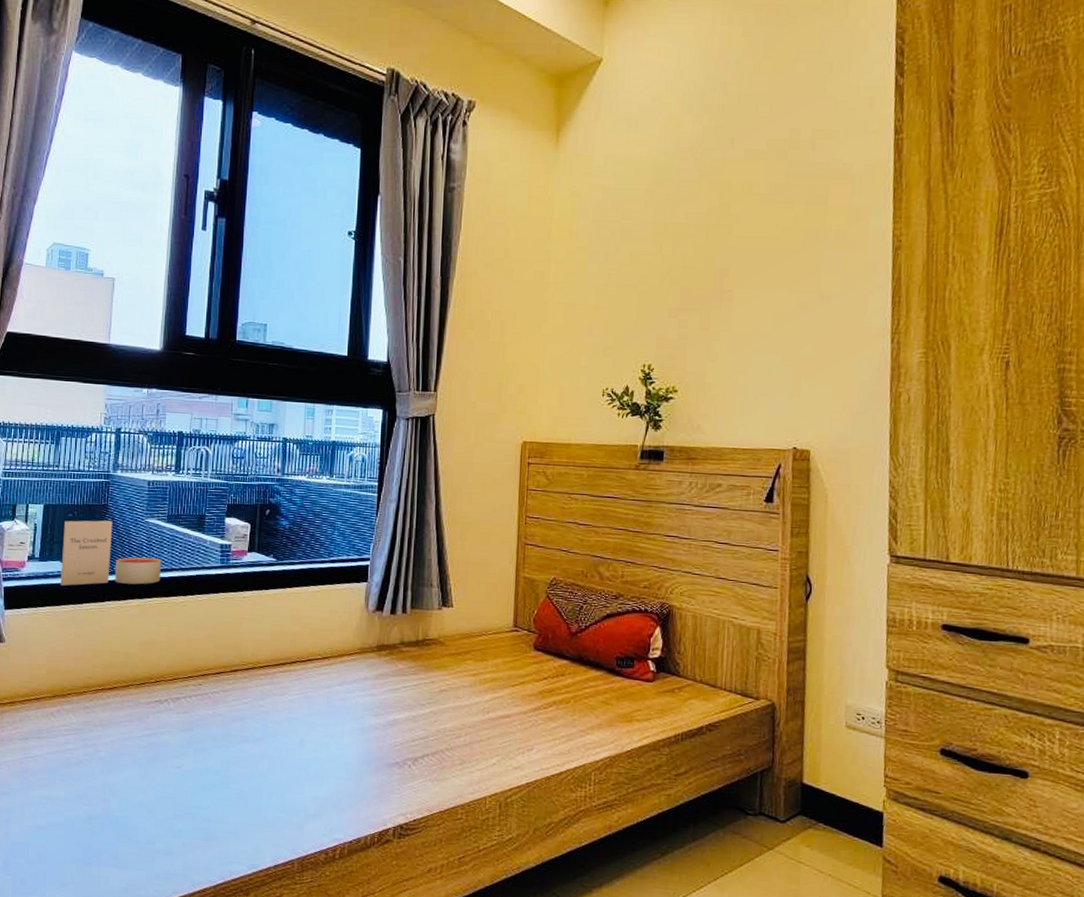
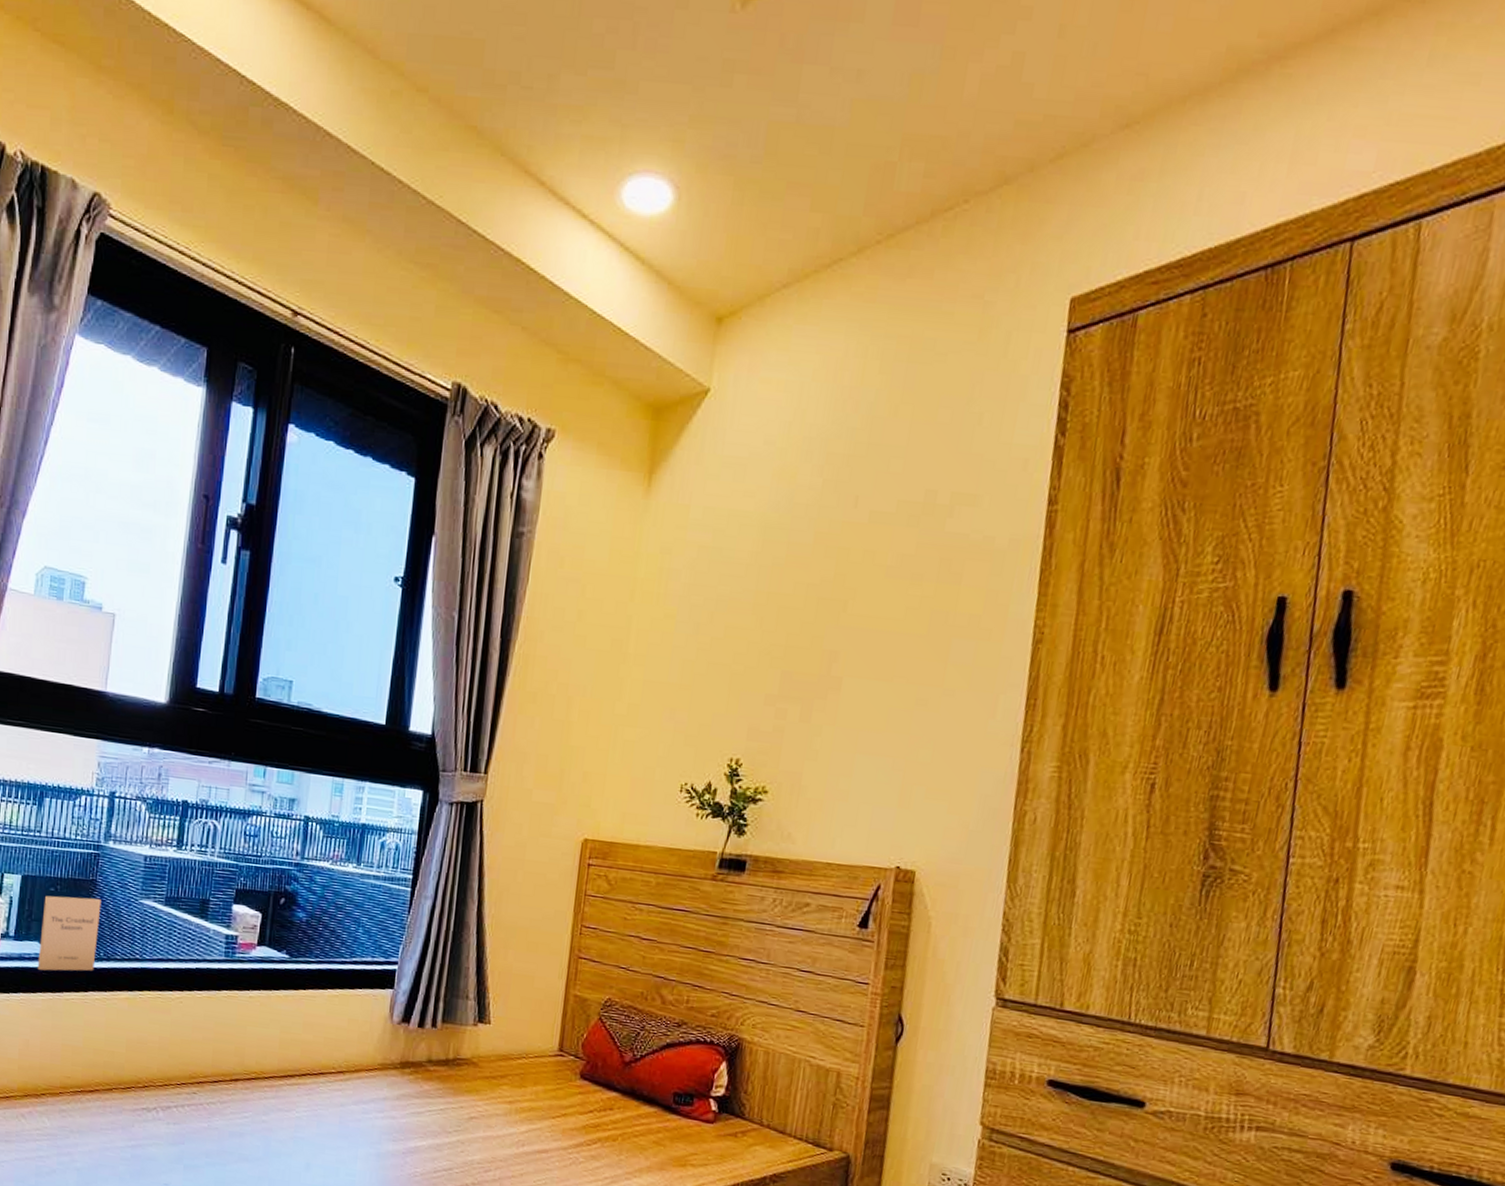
candle: present [115,557,162,585] -> none [101,942,157,975]

